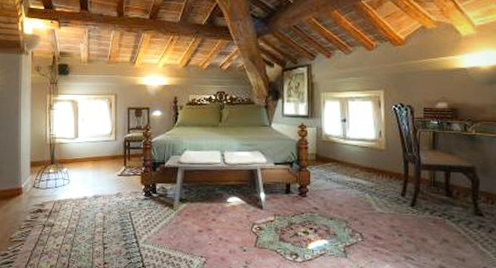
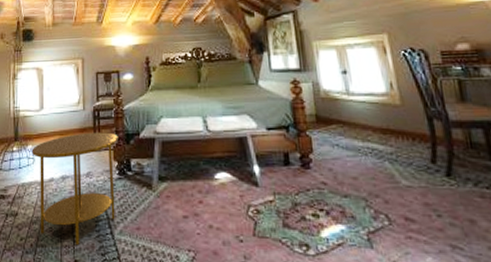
side table: none [67,160,146,252] -> present [31,132,118,246]

